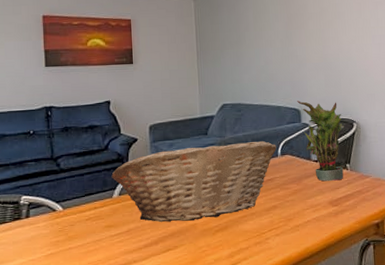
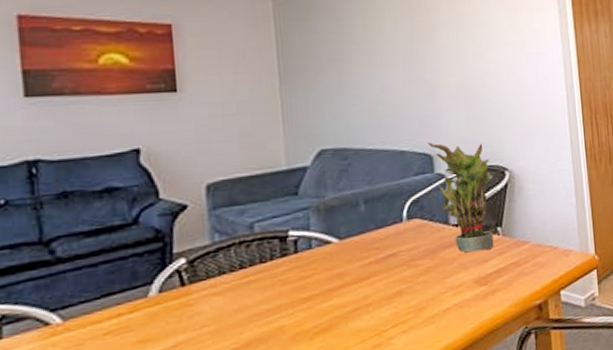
fruit basket: present [111,140,277,223] -> none [145,200,401,329]

